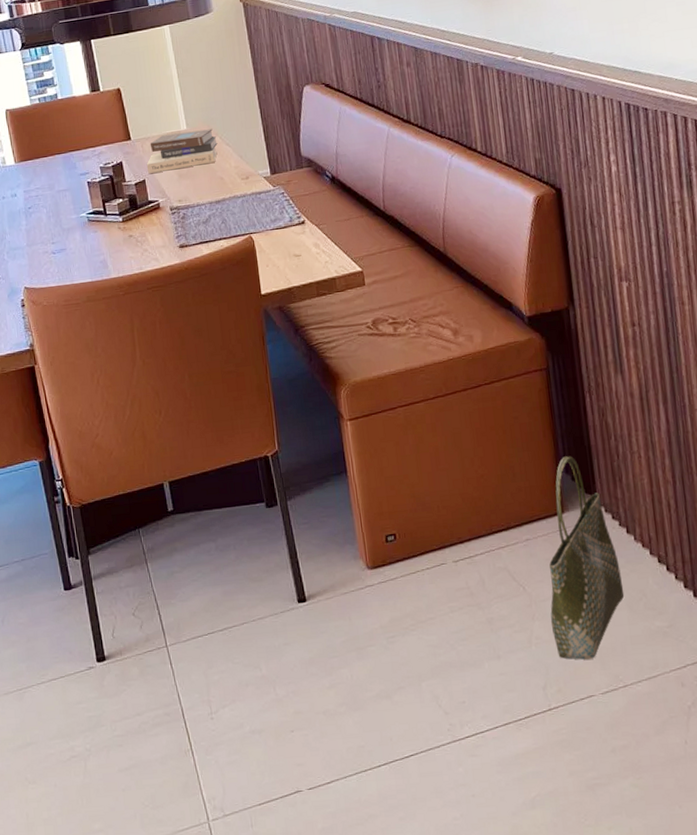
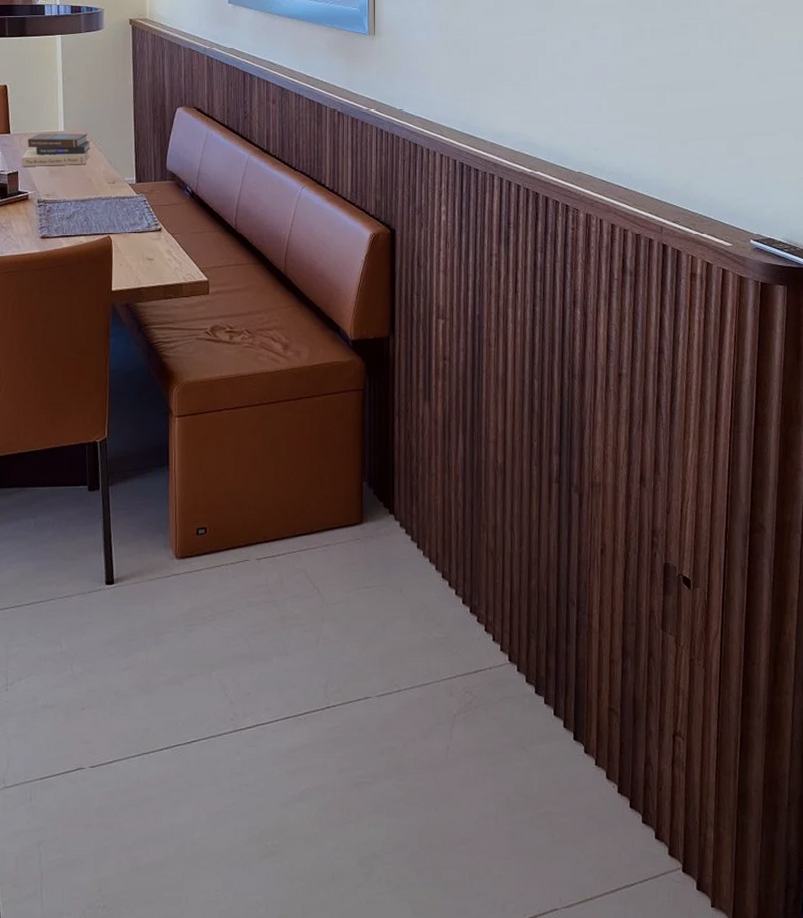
shopping bag: present [549,456,624,660] -> none [338,471,408,663]

